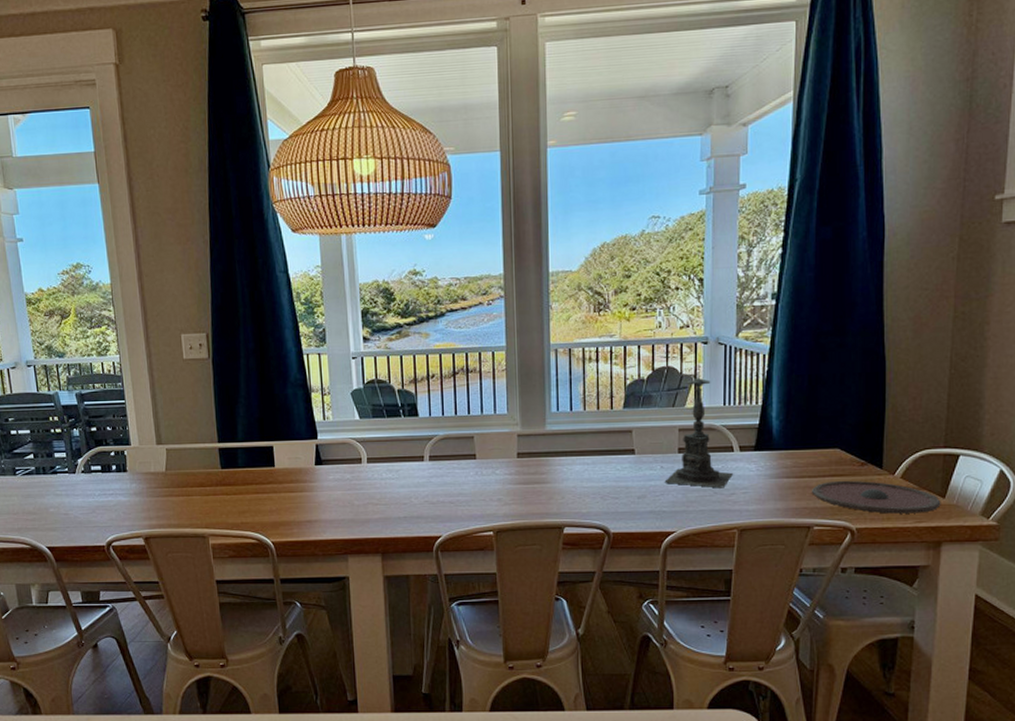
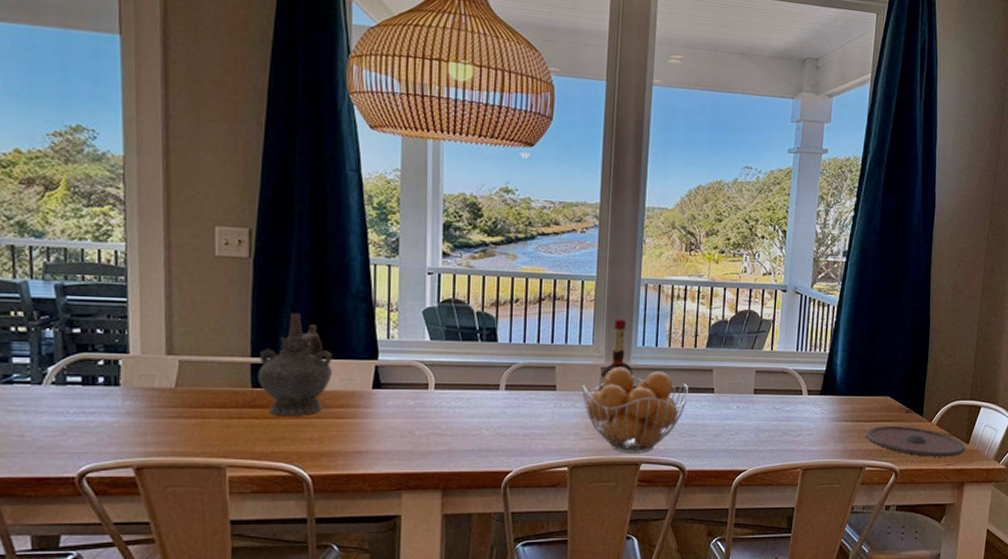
ceremonial vessel: none [224,402,282,493] -> present [257,313,333,417]
fruit basket: none [500,433,608,517] -> present [582,367,689,453]
liquor: none [517,386,550,456] -> present [600,318,634,389]
candle holder: present [664,364,733,488] -> none [739,310,800,429]

